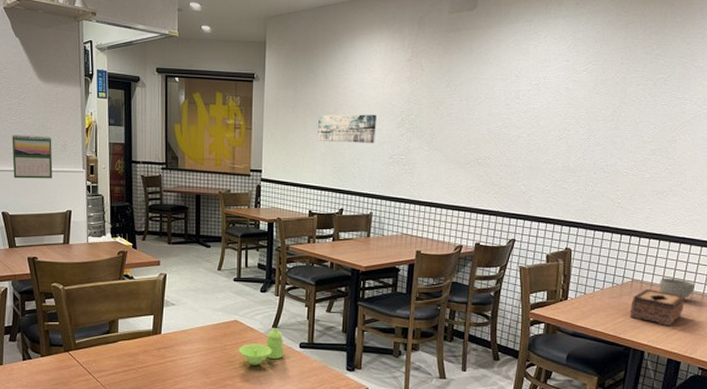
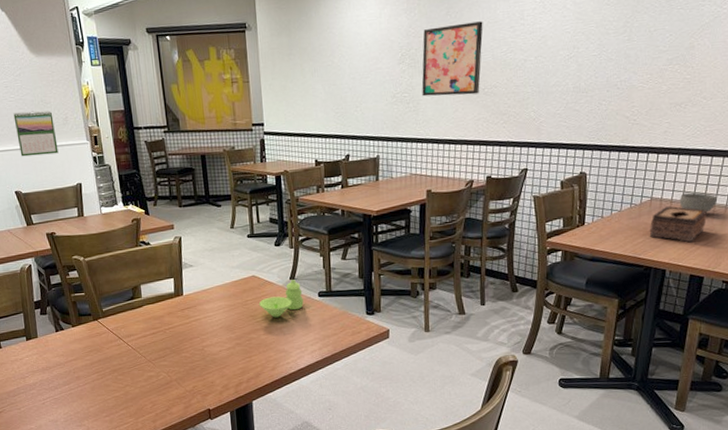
wall art: present [317,114,377,143] -> none [315,53,376,88]
wall art: none [418,96,481,163] -> present [421,21,483,97]

